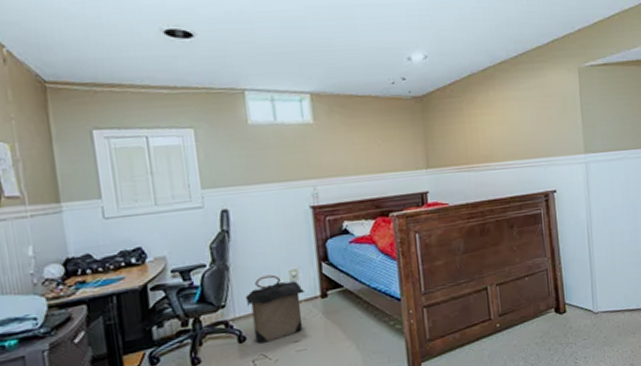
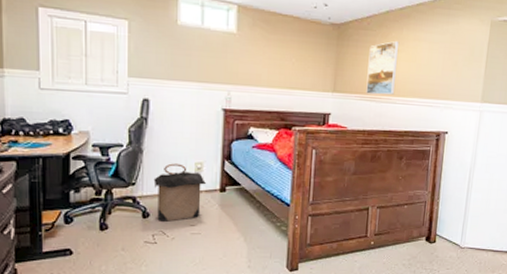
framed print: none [457,105,493,165] -> present [366,41,400,95]

